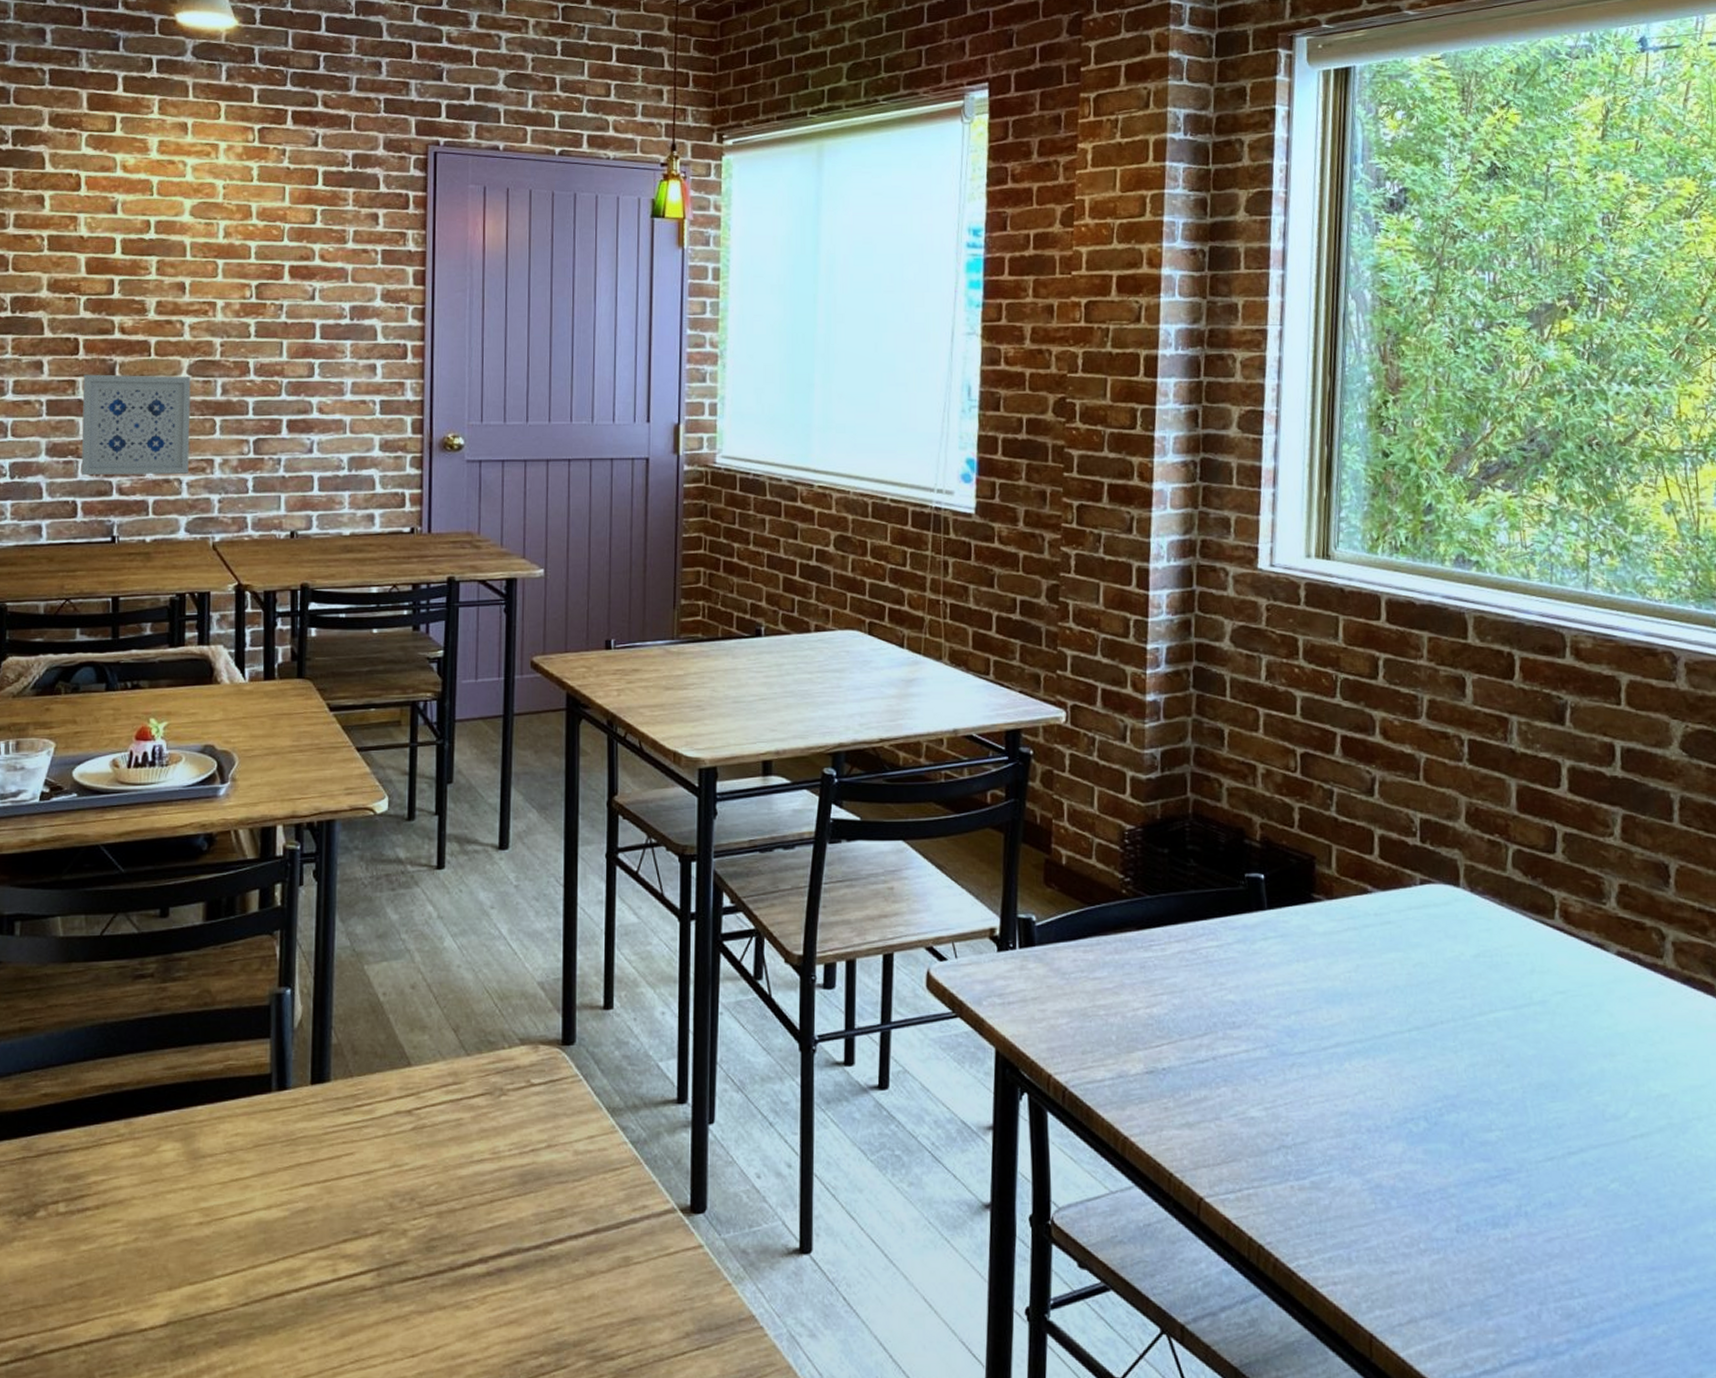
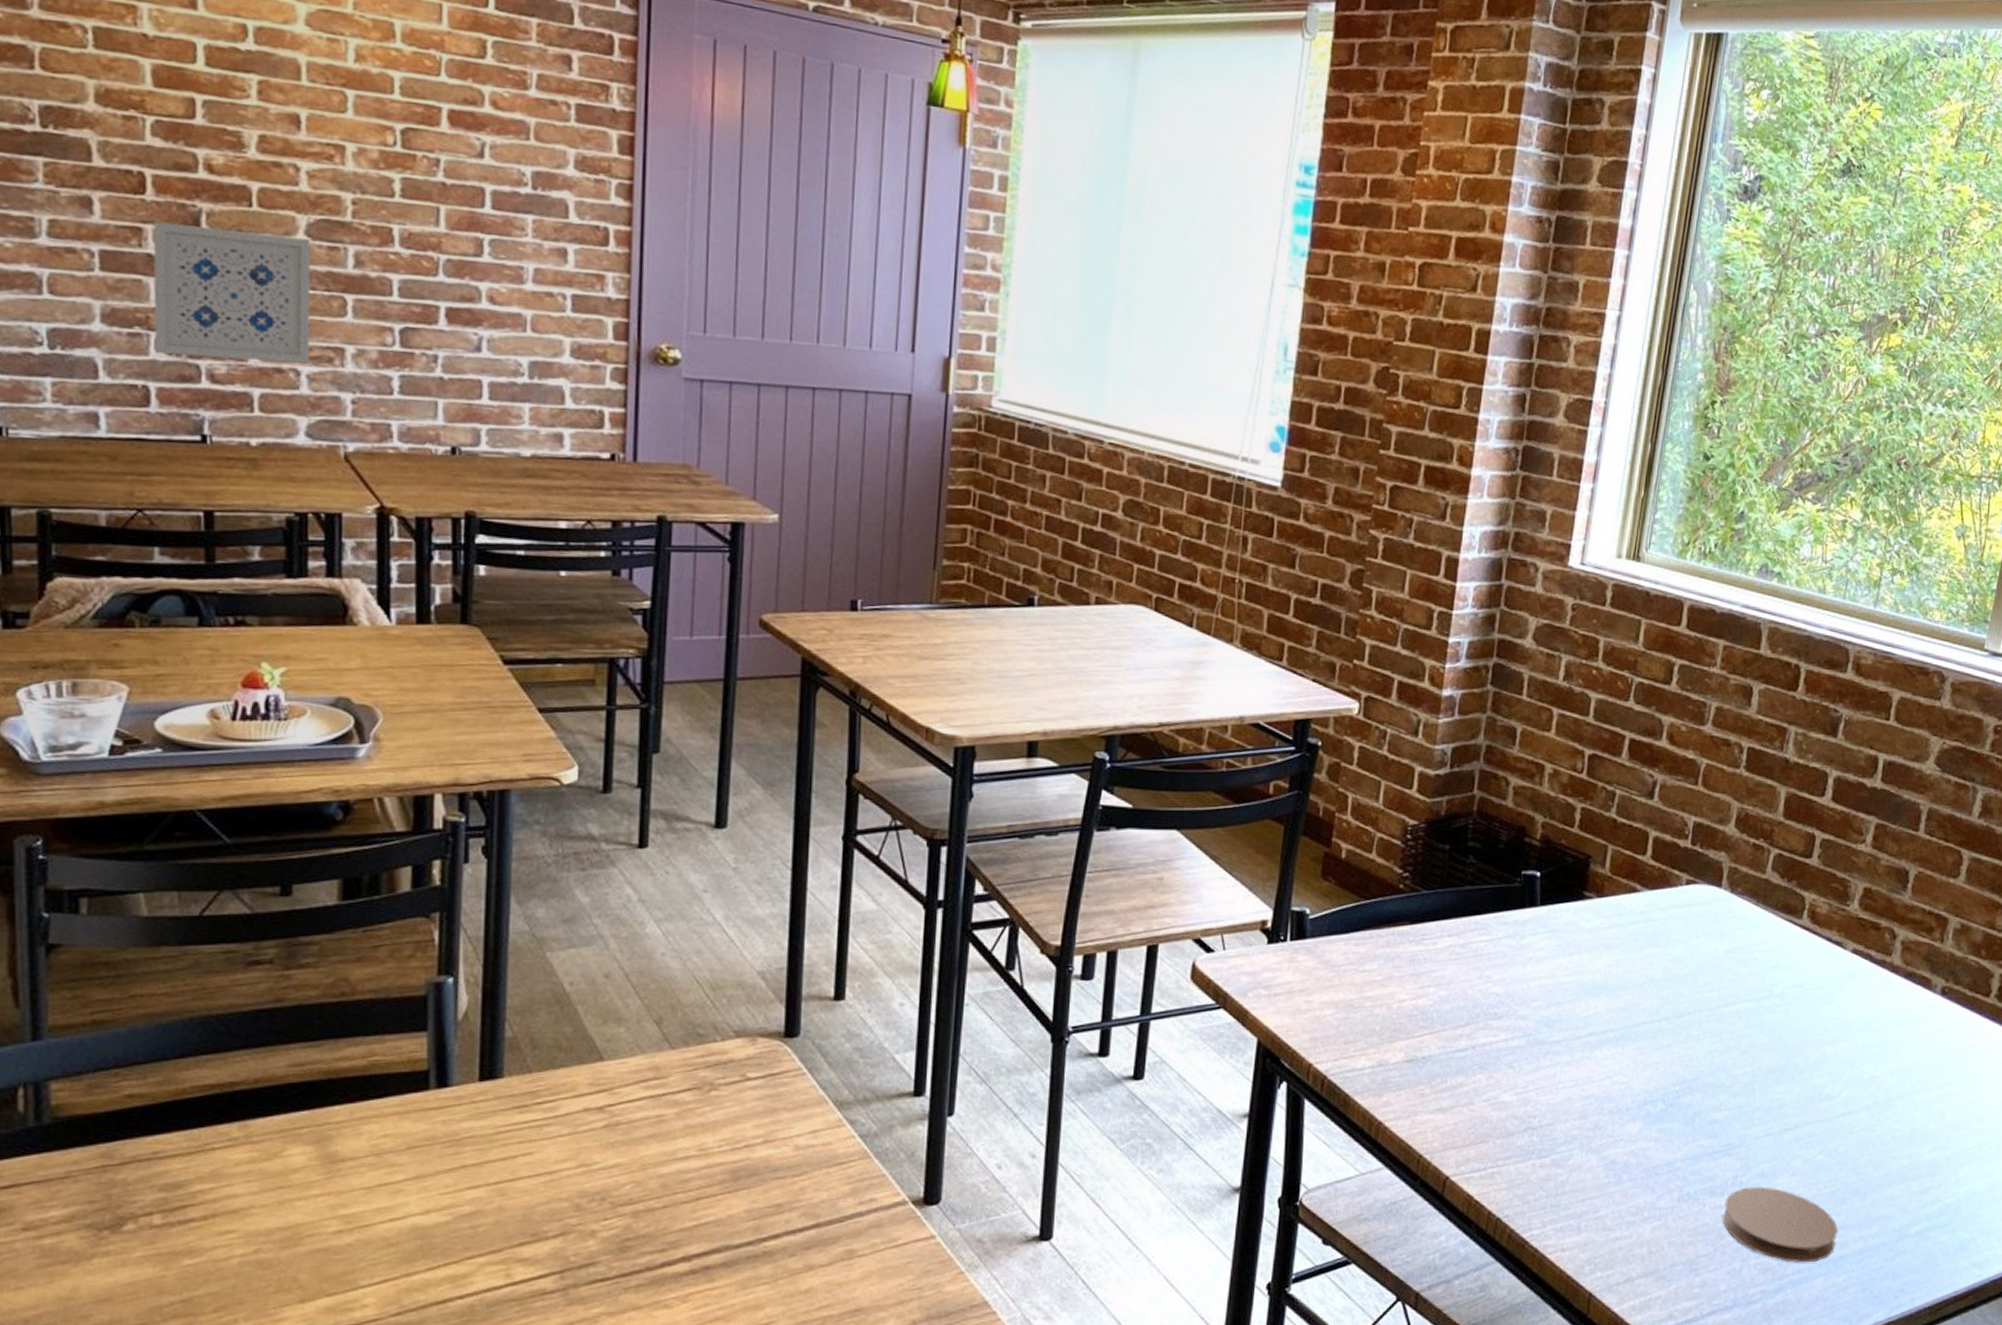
coaster: none [1510,1217,1649,1309] -> present [1723,1186,1838,1263]

